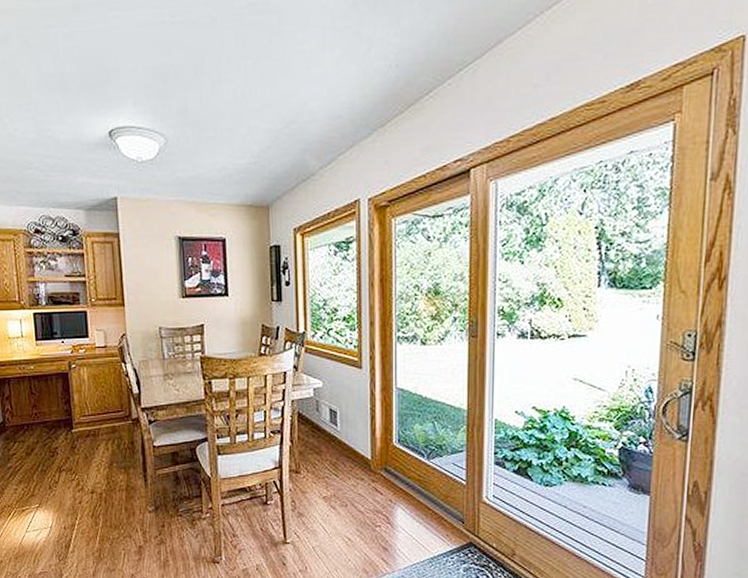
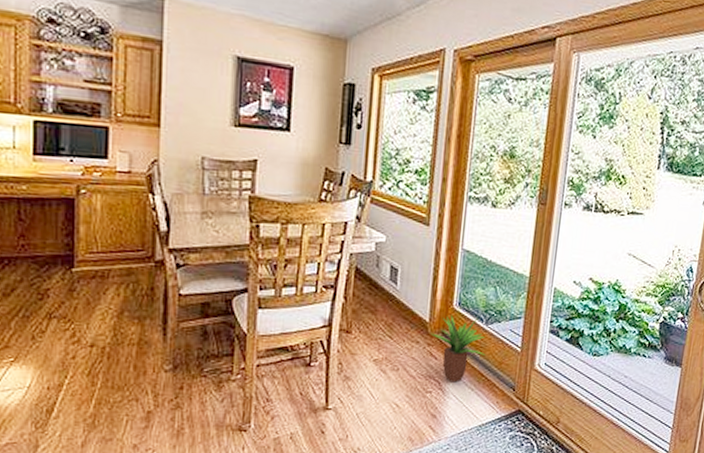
potted plant: none [373,452,430,517] -> present [430,315,486,383]

